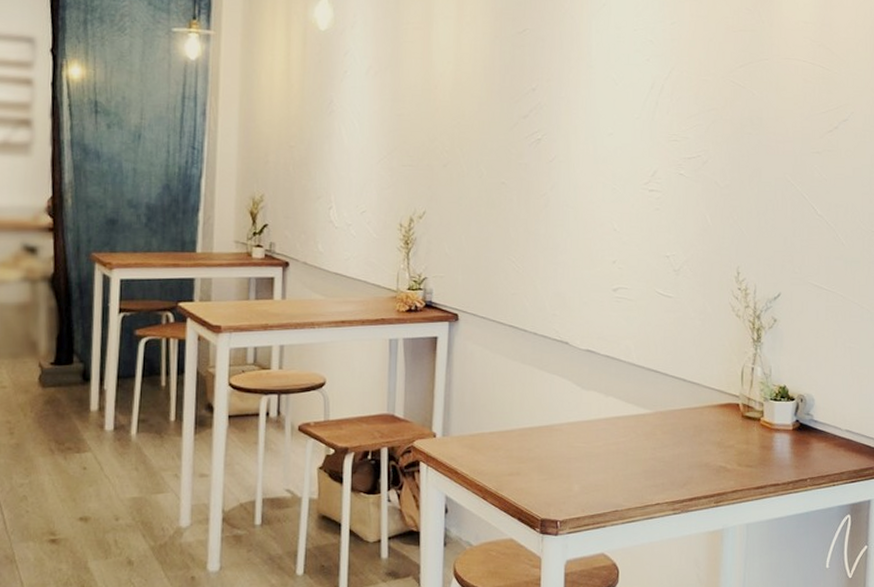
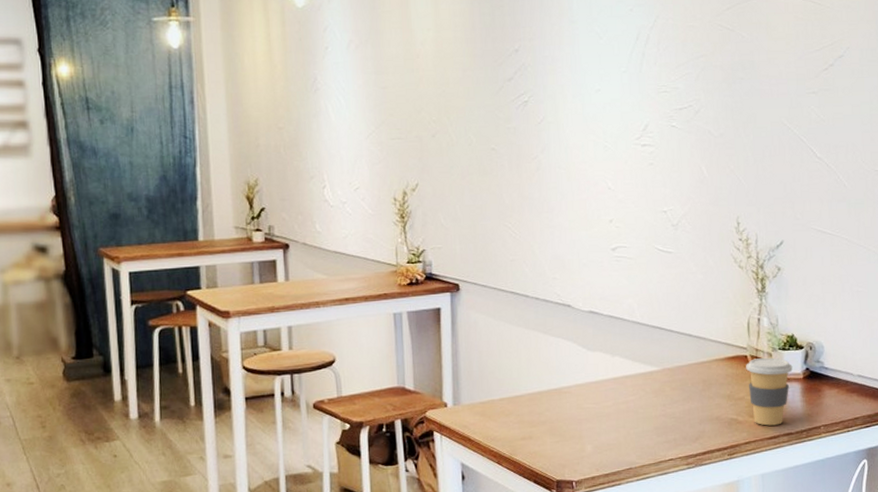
coffee cup: none [737,407,783,475] -> present [746,358,793,426]

